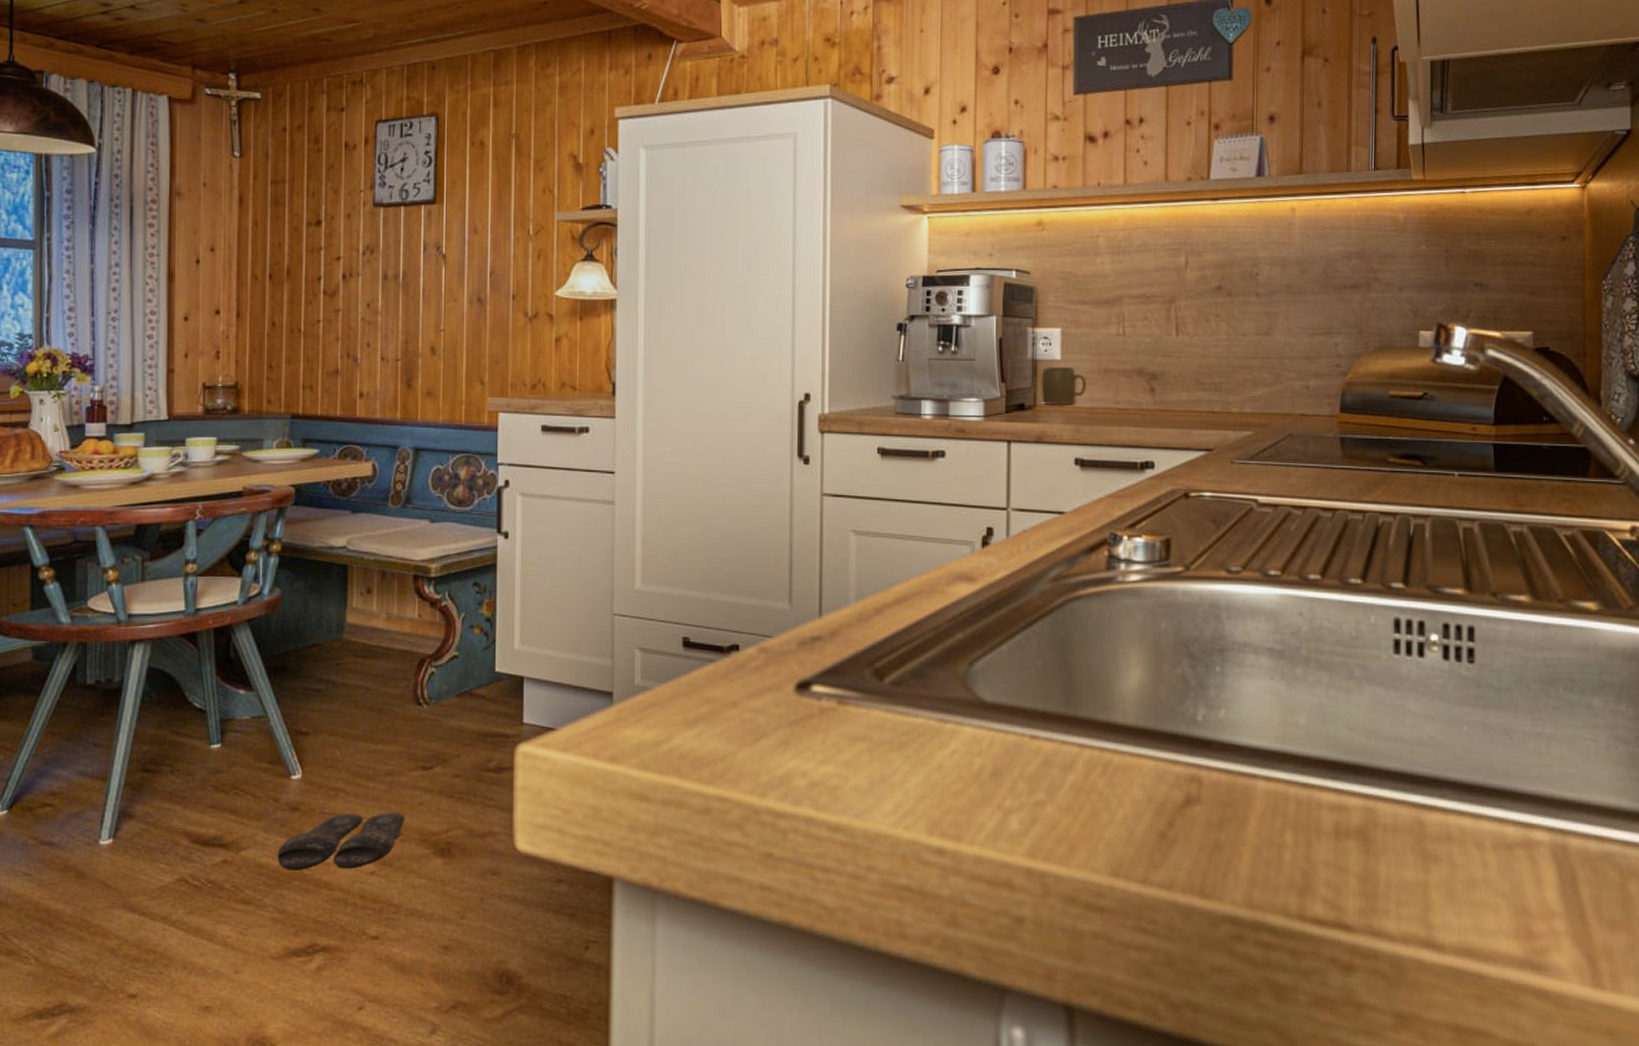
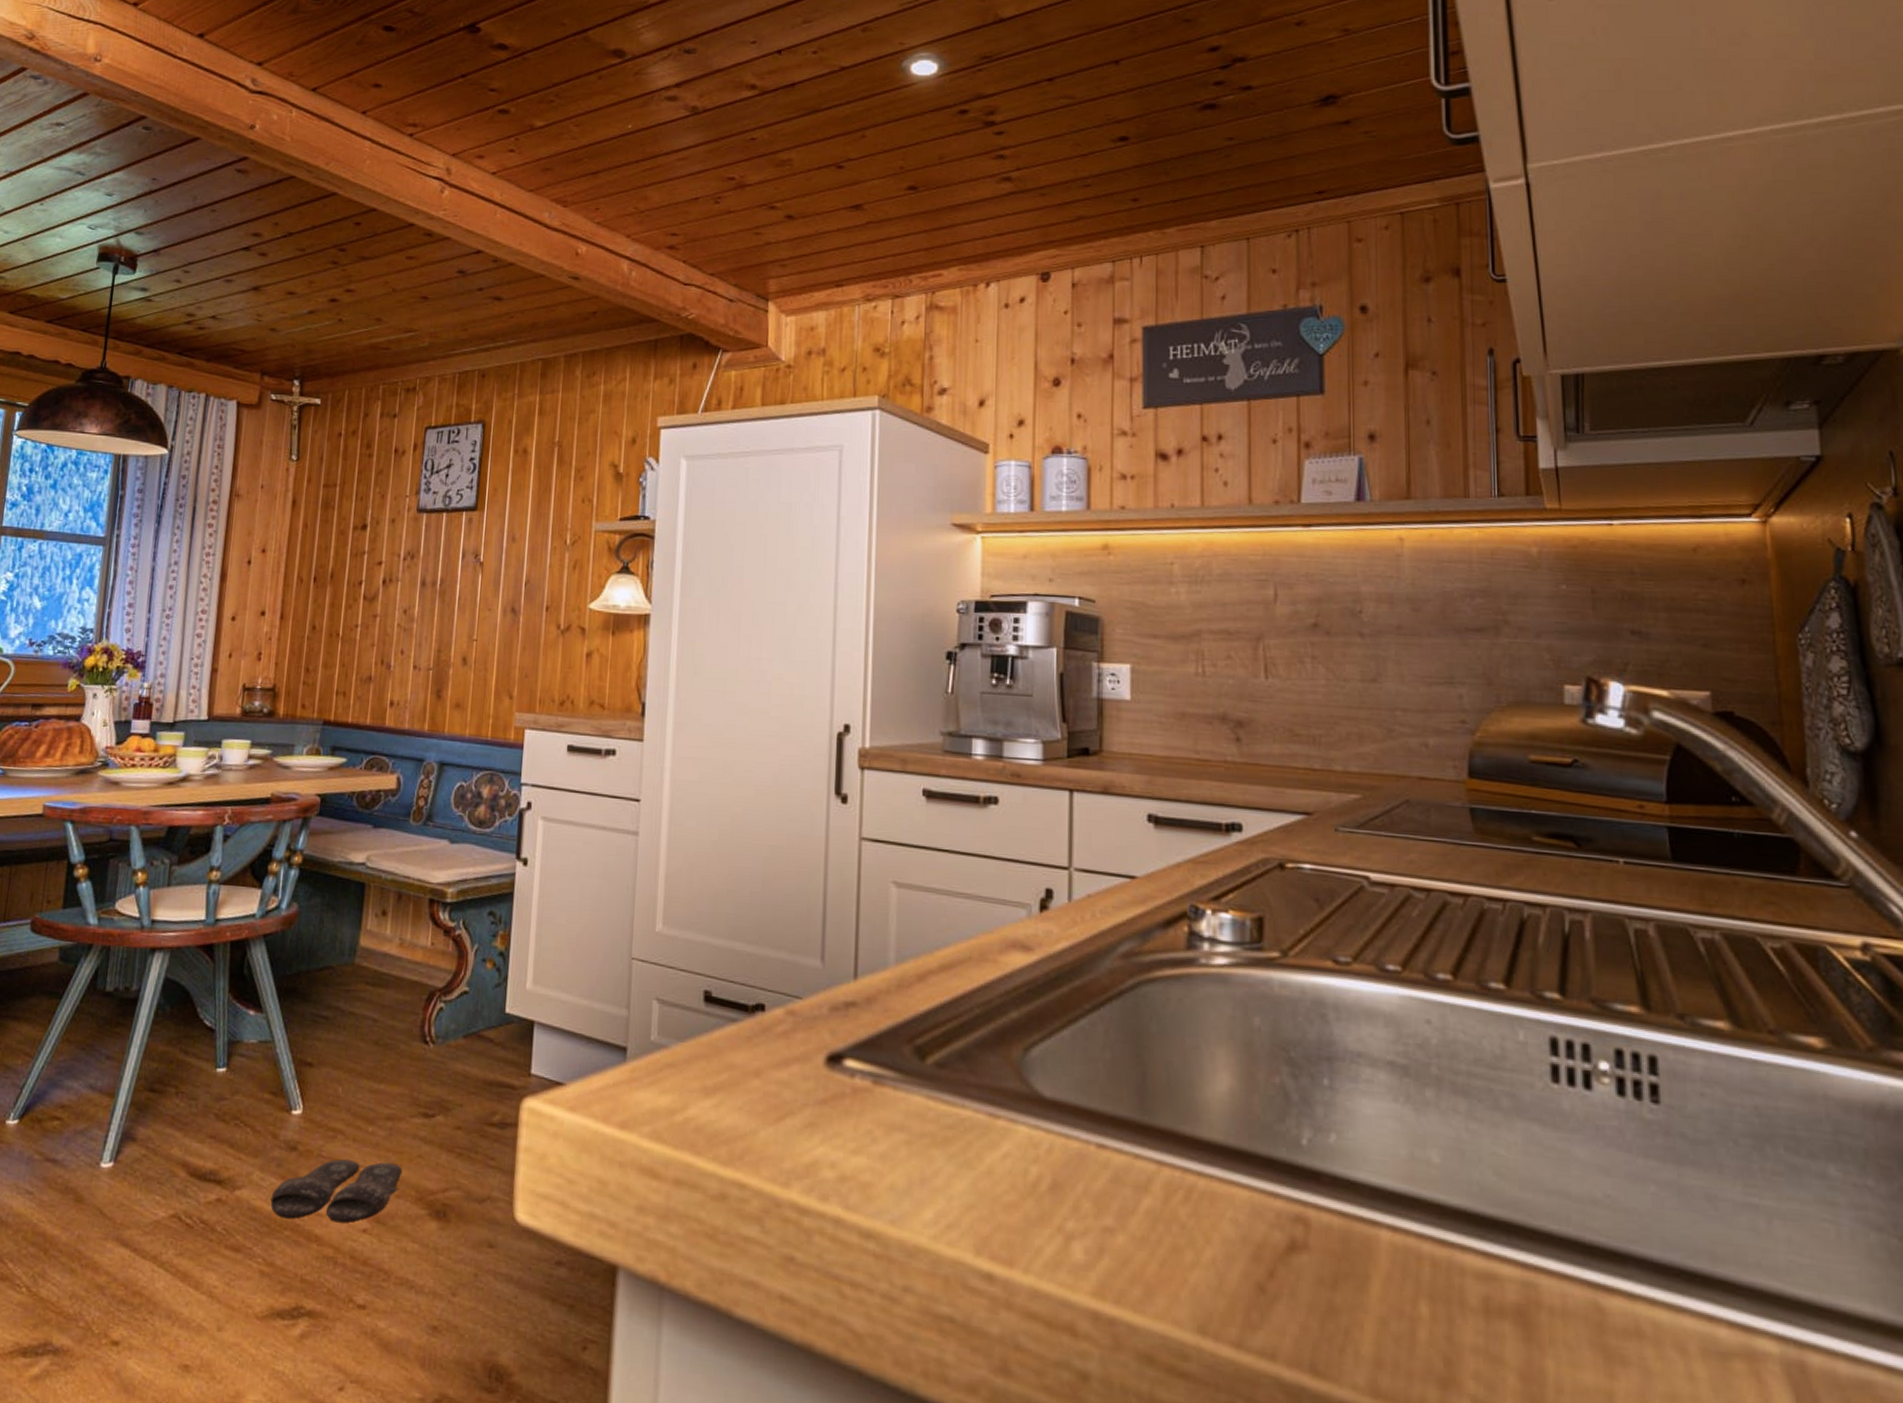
mug: present [1041,367,1086,406] -> none [1108,708,1160,753]

